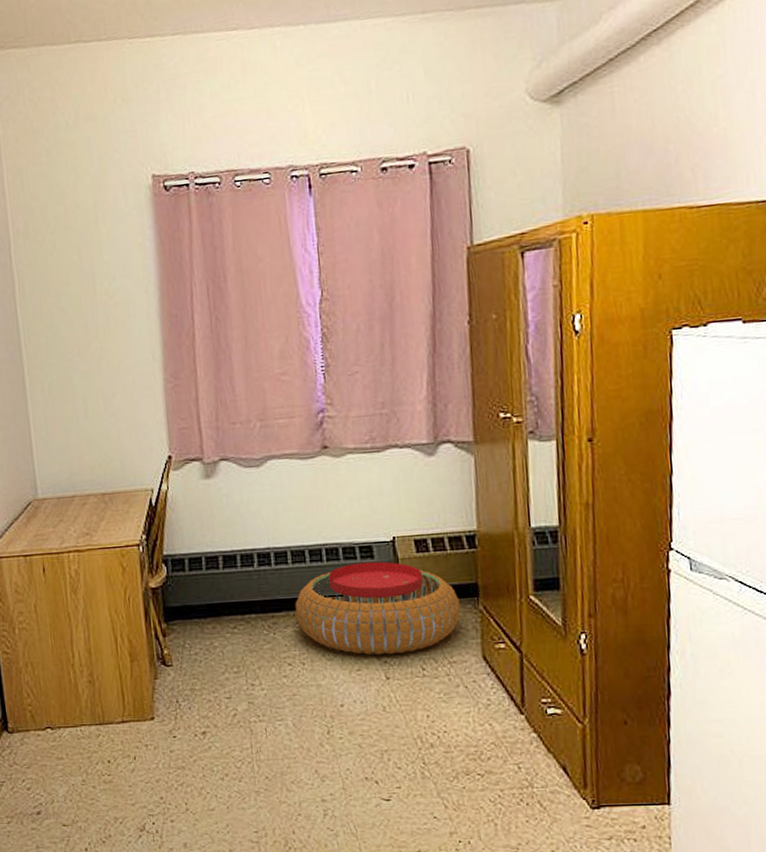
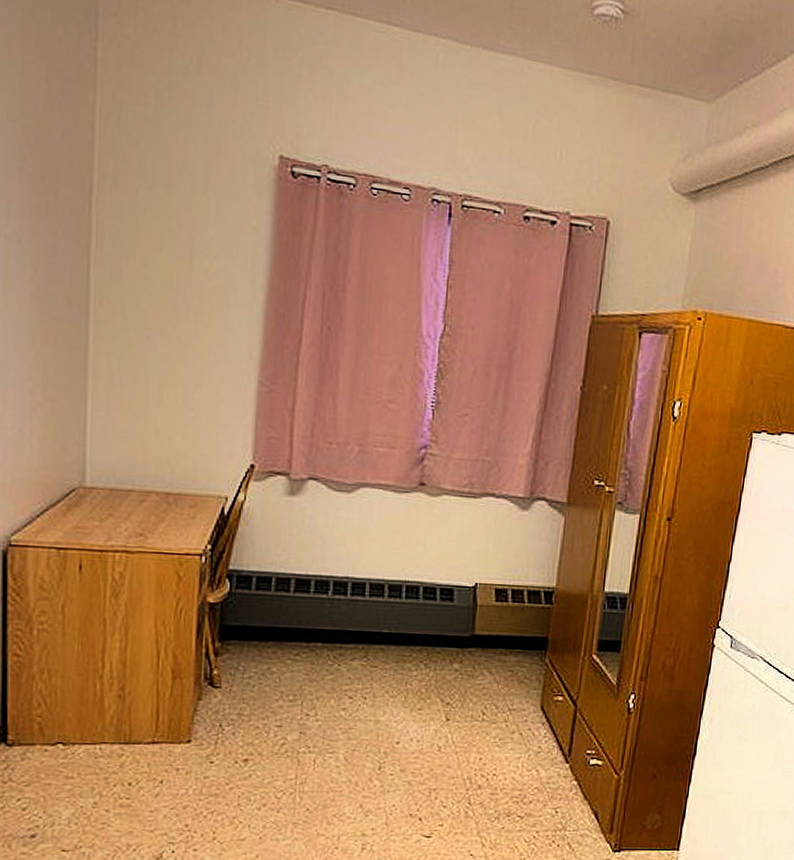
pouf: present [295,561,461,655] -> none [365,604,529,697]

